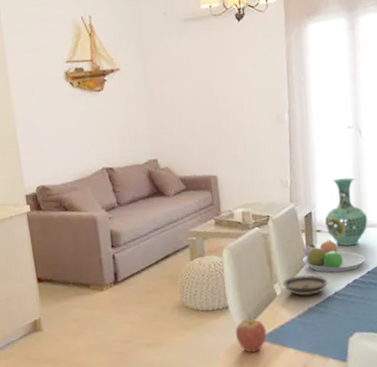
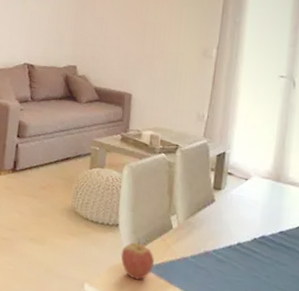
saucer: present [282,274,329,296] -> none [180,213,233,240]
fruit bowl: present [303,239,366,273] -> none [207,185,280,225]
vase: present [324,177,368,247] -> none [238,125,289,200]

